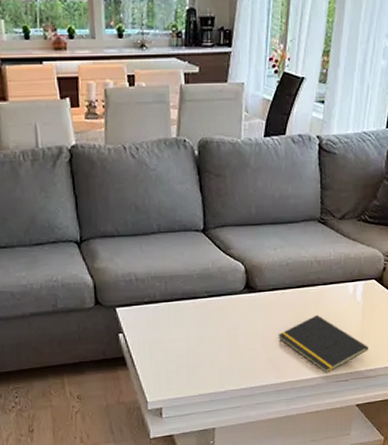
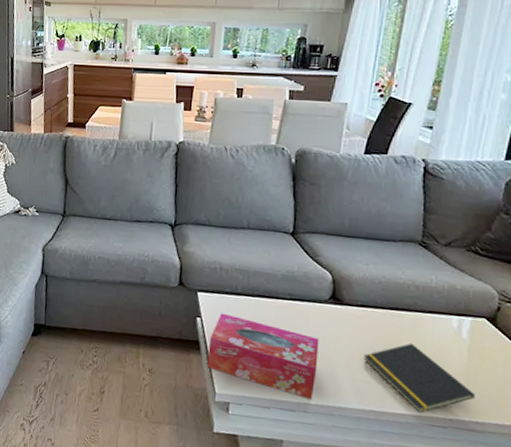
tissue box: none [134,323,239,386] -> present [207,313,319,400]

